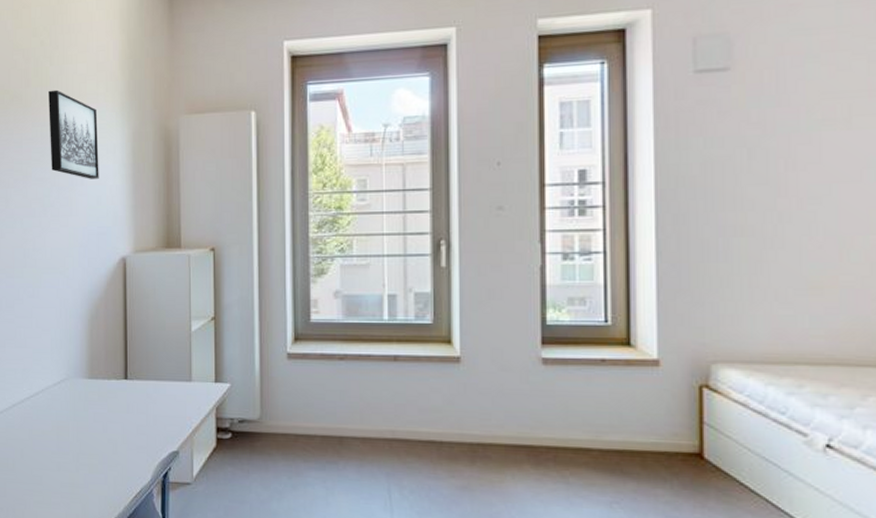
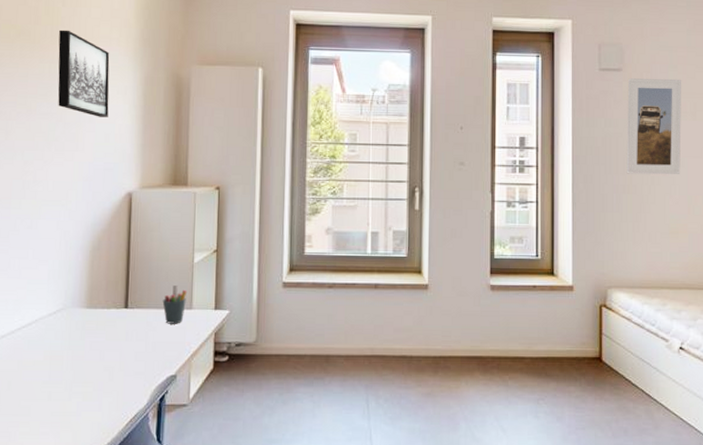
pen holder: none [161,356,186,397] -> present [162,286,188,324]
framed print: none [738,73,828,210] -> present [626,78,682,175]

